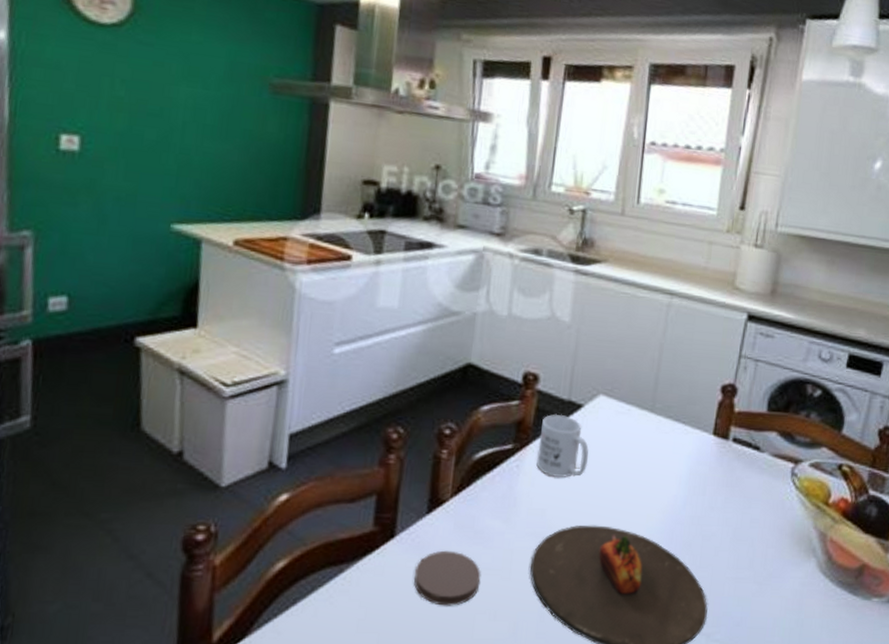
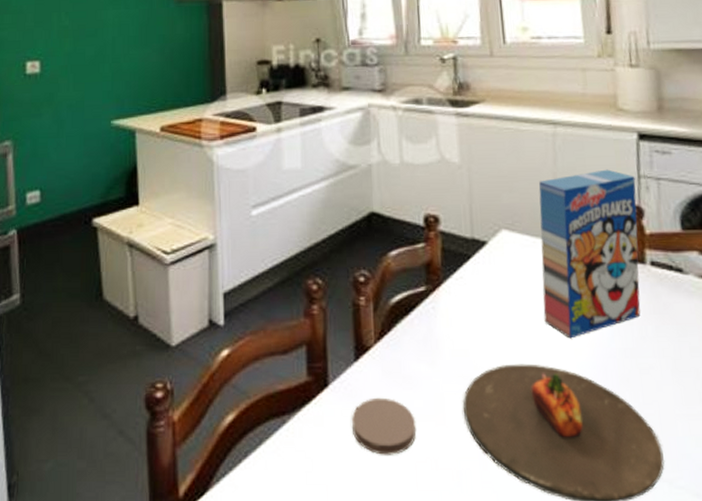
mug: present [536,413,589,478] -> none [450,252,503,317]
cereal box: none [624,345,737,505] -> present [539,169,641,339]

